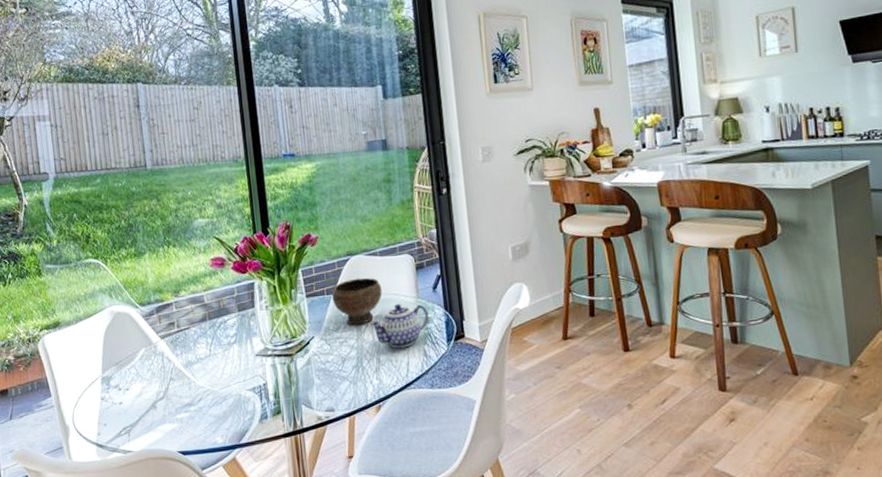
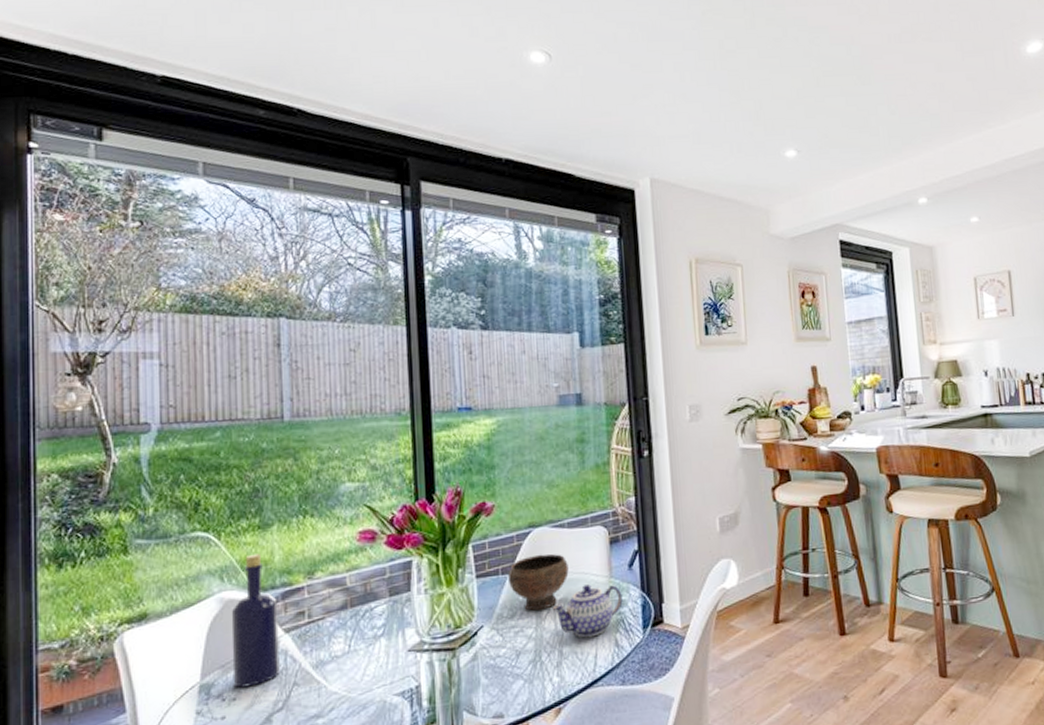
bottle: none [120,276,159,381] -> present [231,553,280,688]

